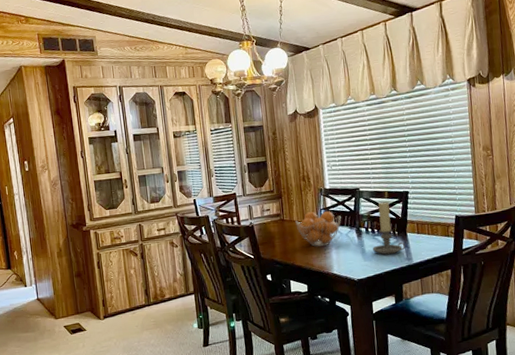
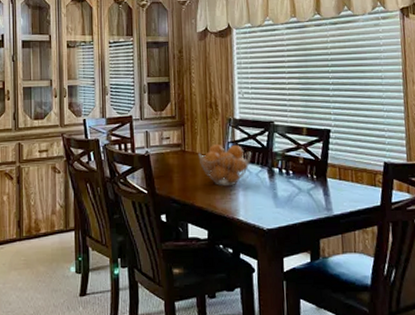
candle holder: present [373,202,406,255] -> none [286,140,325,203]

